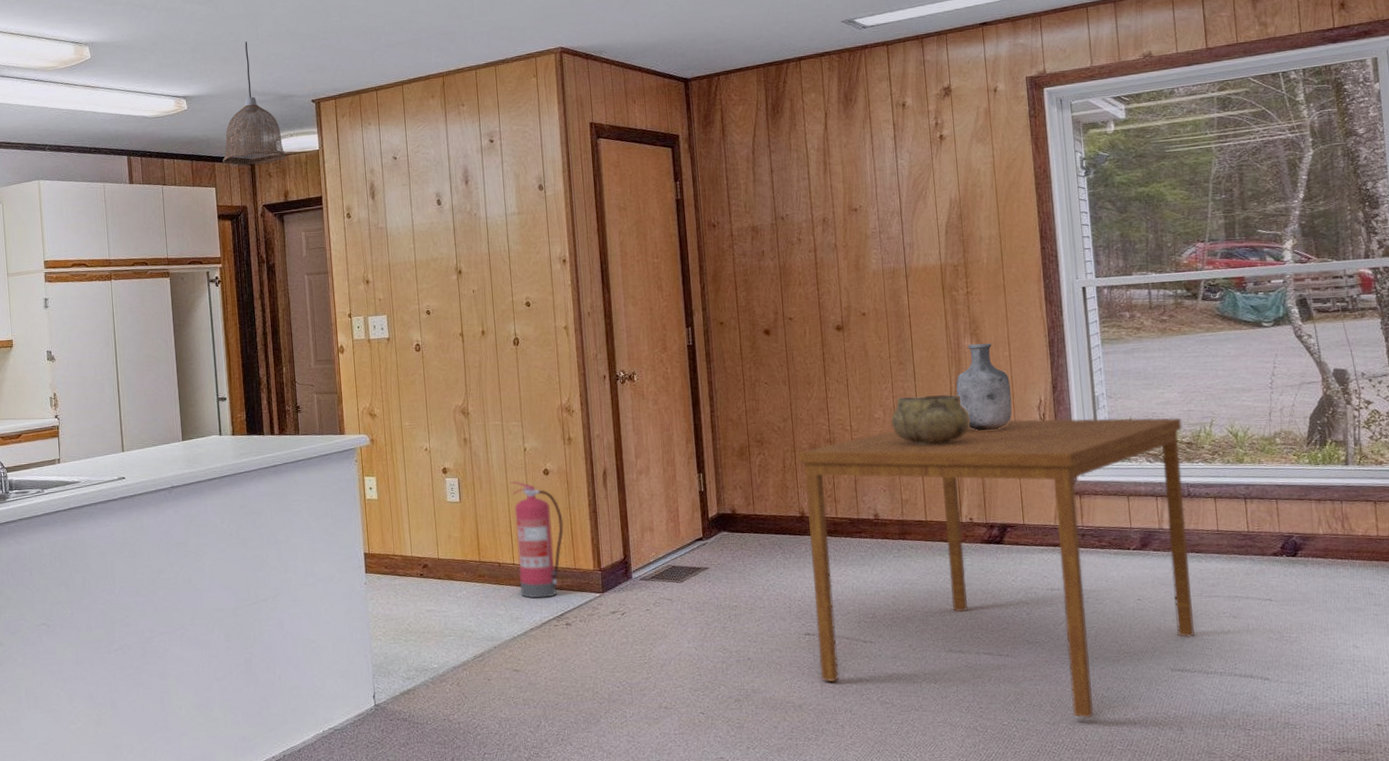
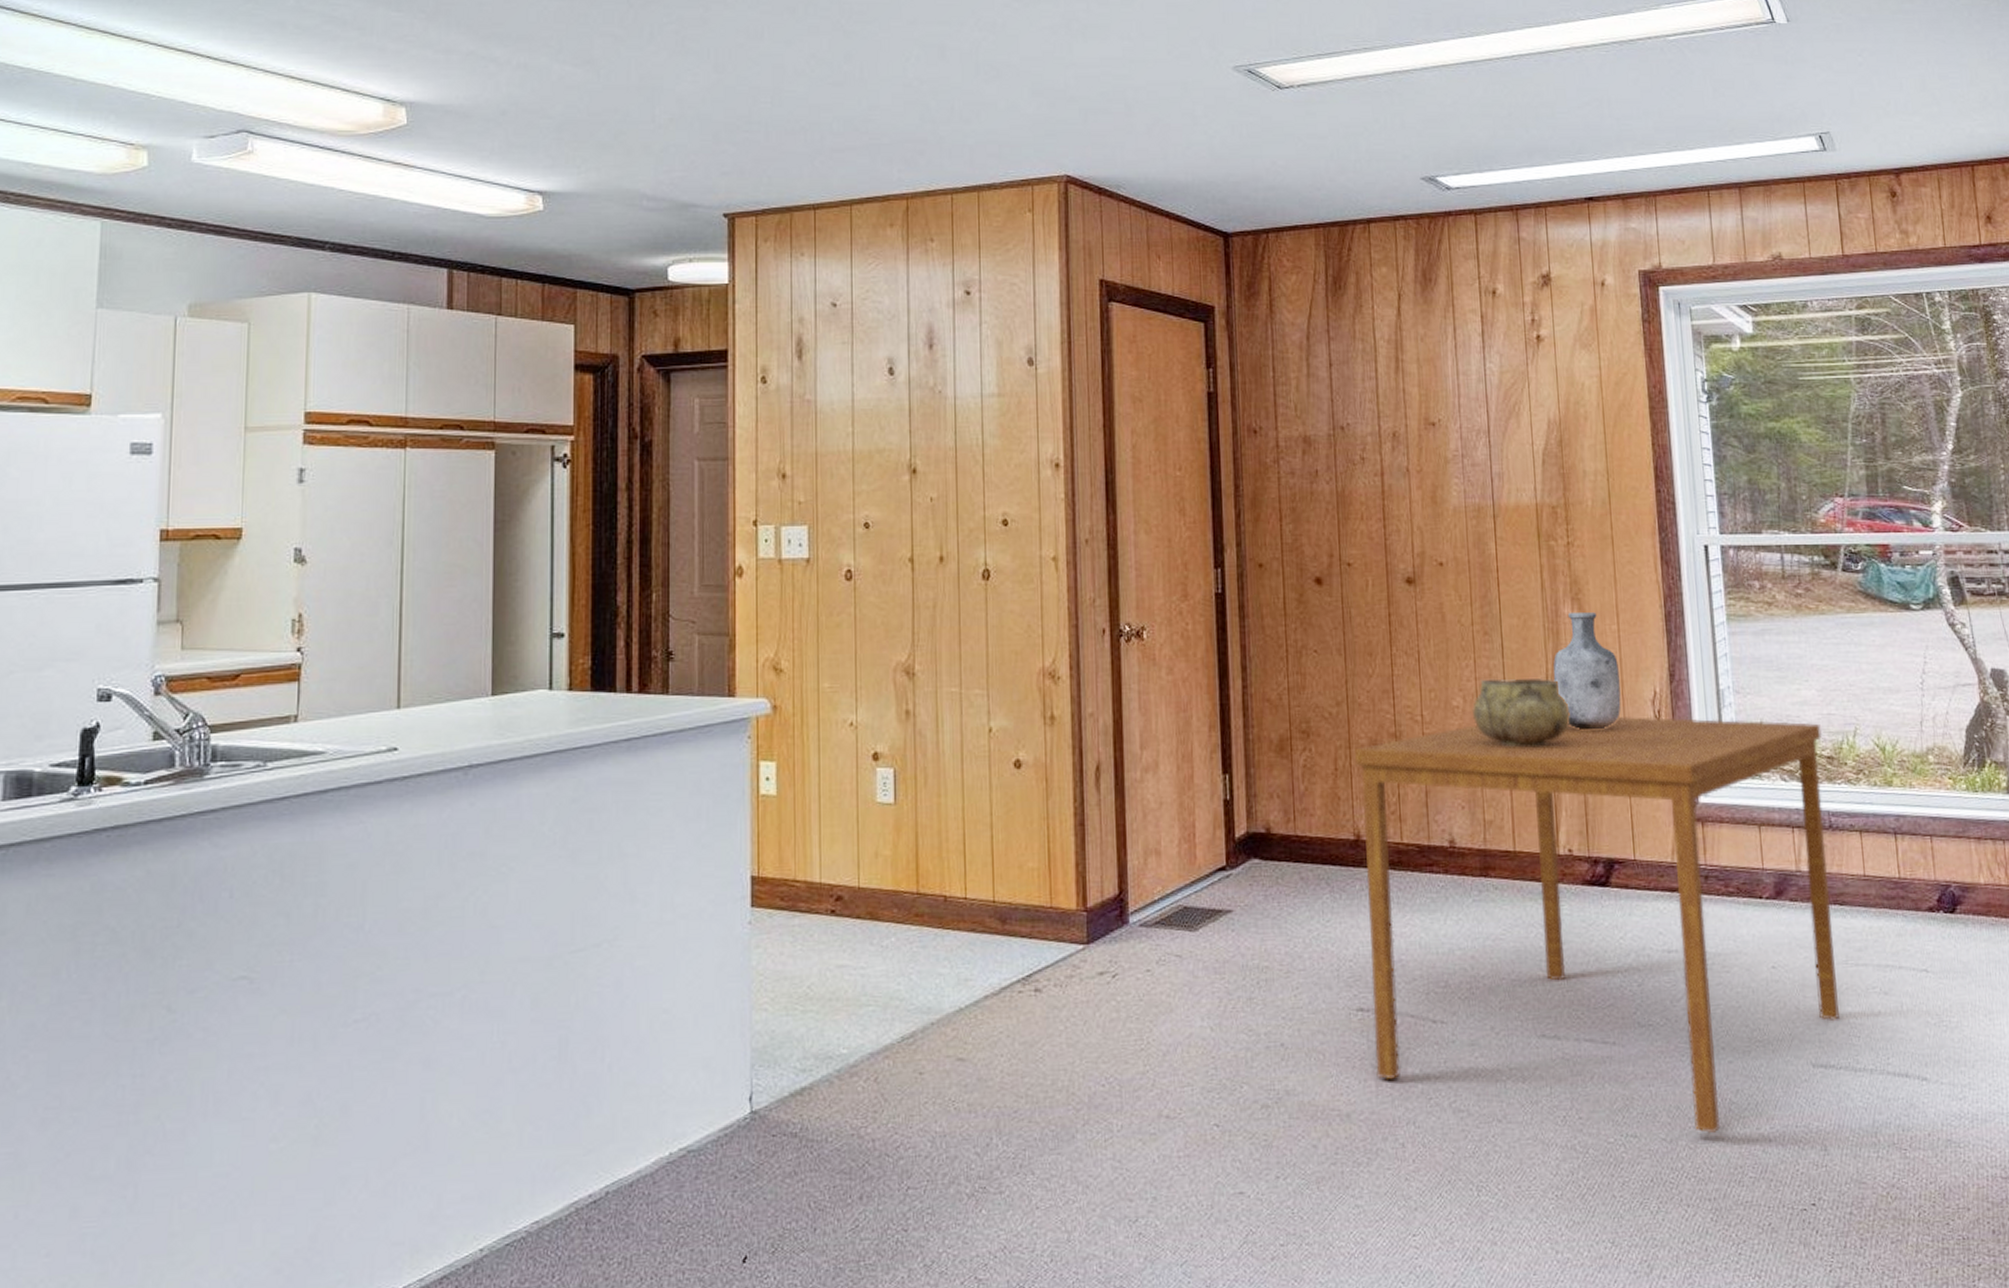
pendant lamp: present [222,41,287,166] -> none [588,123,682,297]
fire extinguisher: present [510,481,564,598] -> none [967,776,1038,951]

